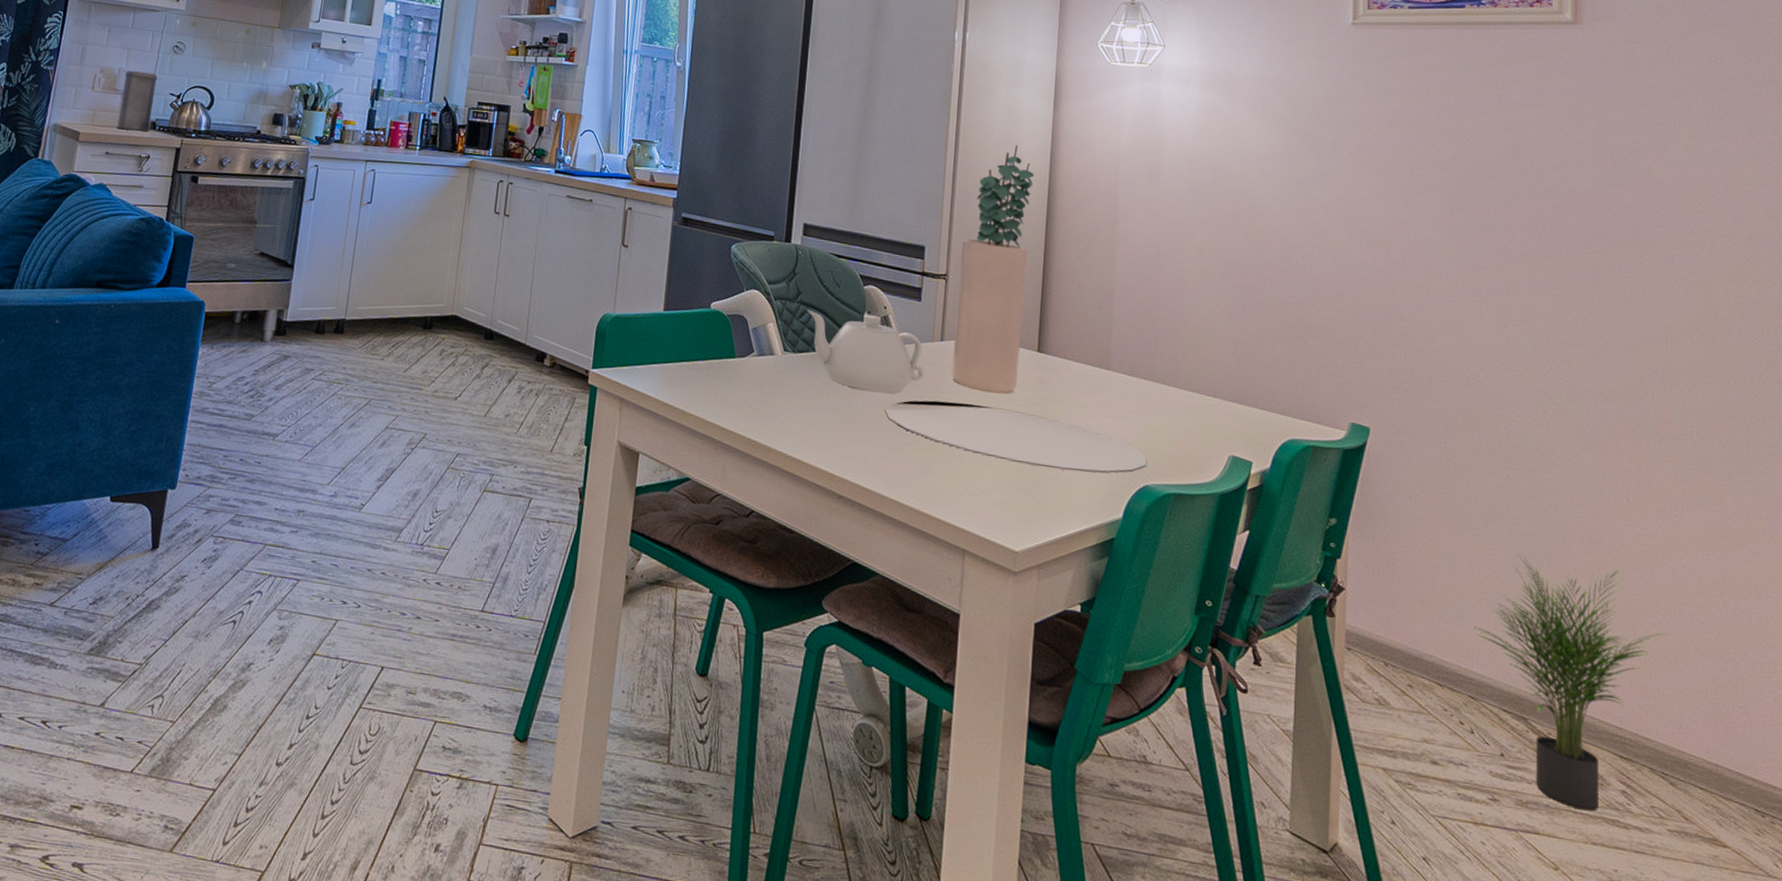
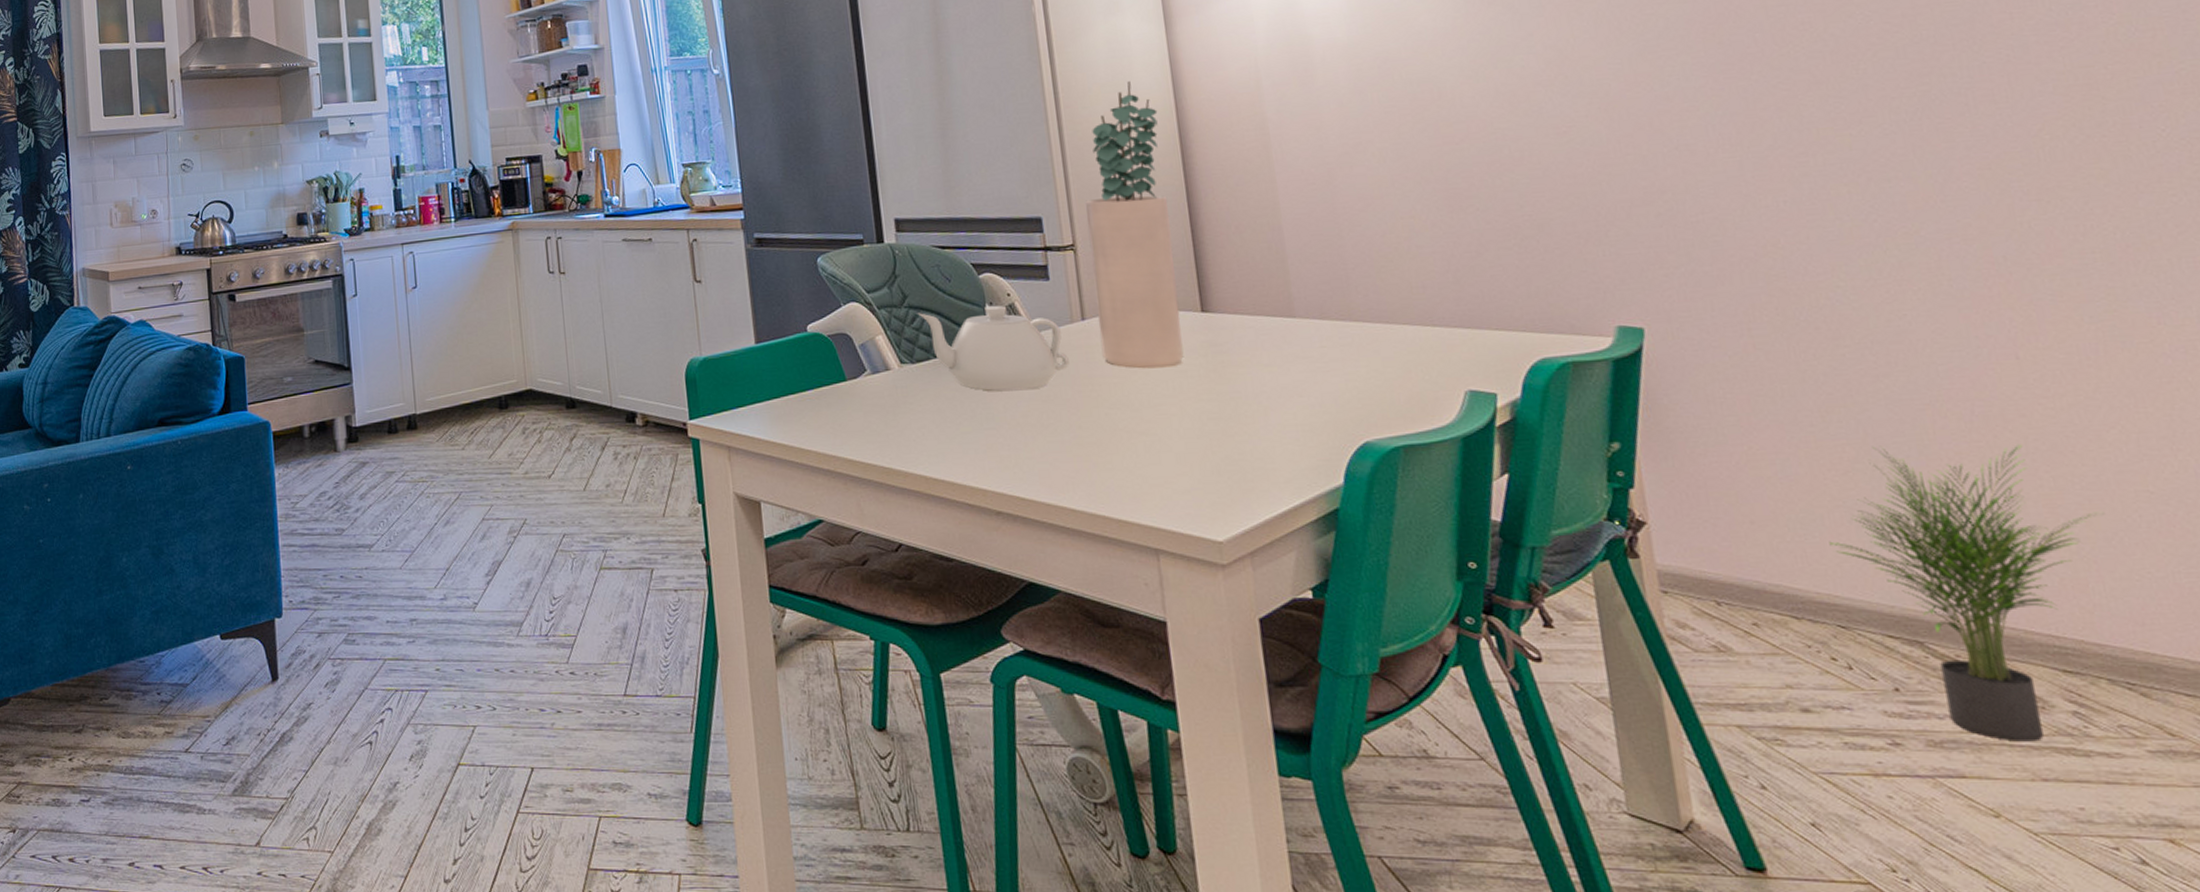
canister: present [116,71,158,133] -> none [140,197,177,262]
placemat: present [884,400,1146,474] -> none [1030,383,1362,442]

